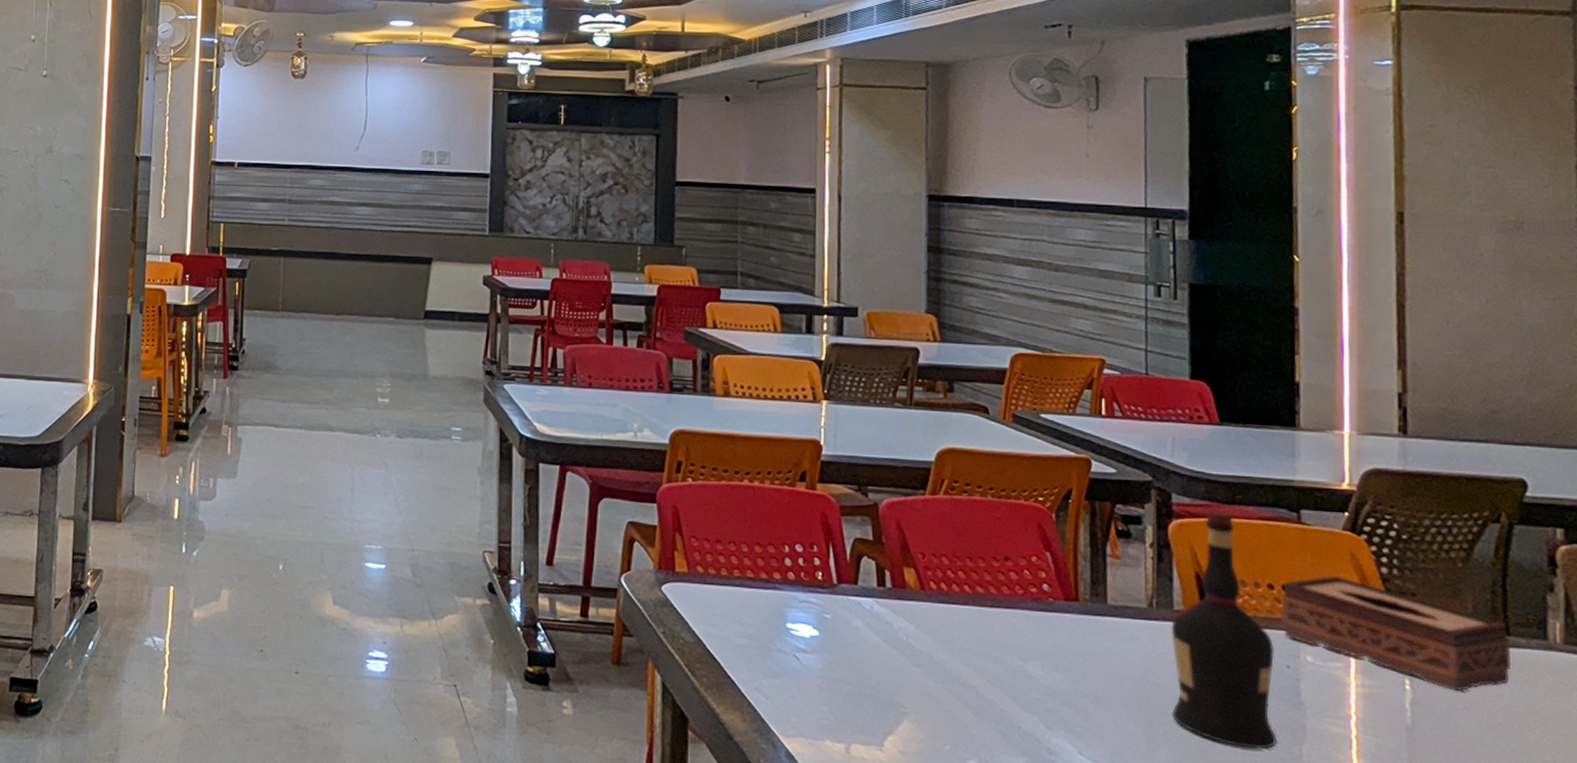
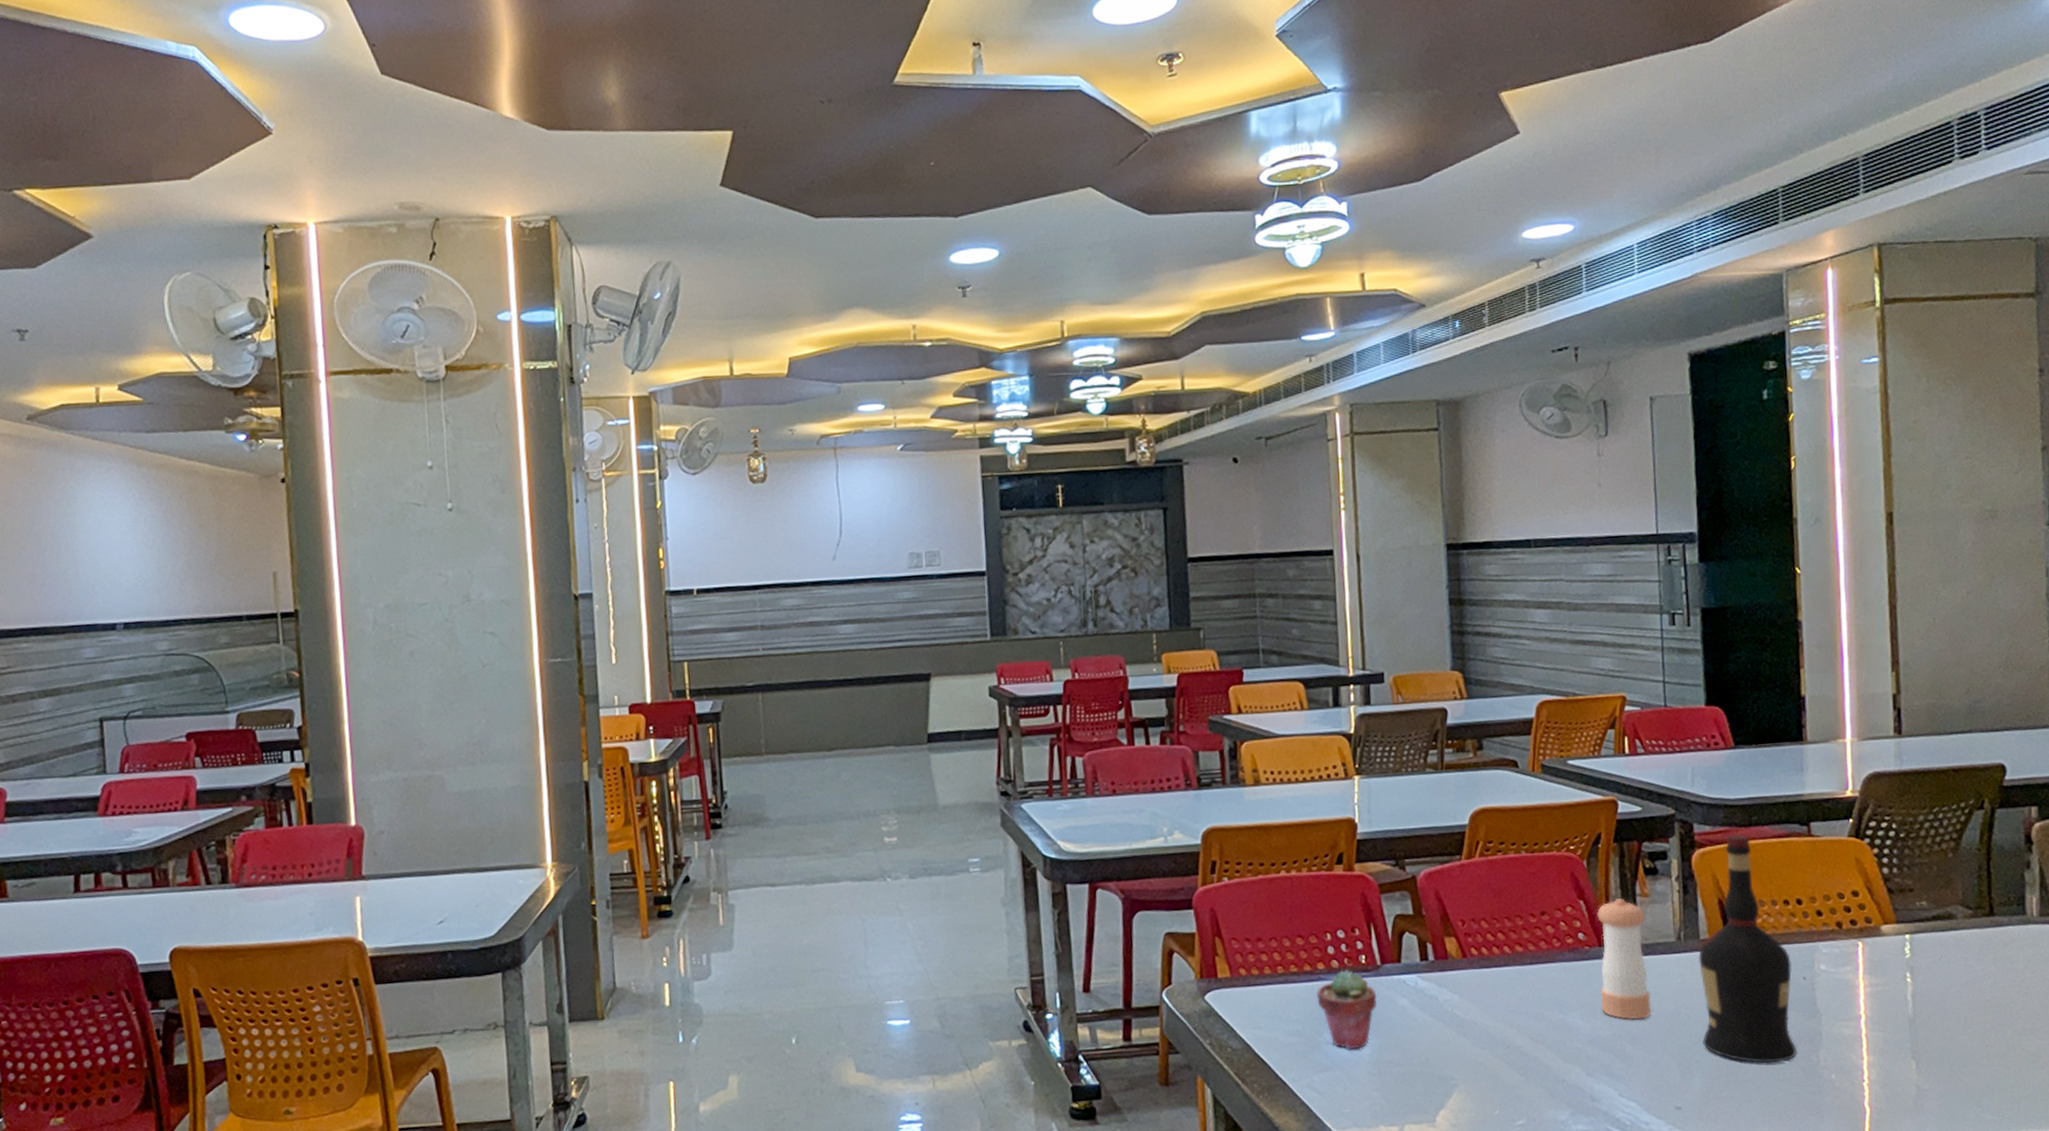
potted succulent: none [771,583,831,662] -> present [1317,970,1378,1050]
pepper shaker: none [1064,556,1118,680] -> present [1597,898,1652,1020]
tissue box: present [1280,575,1512,692] -> none [1795,882,1997,977]

